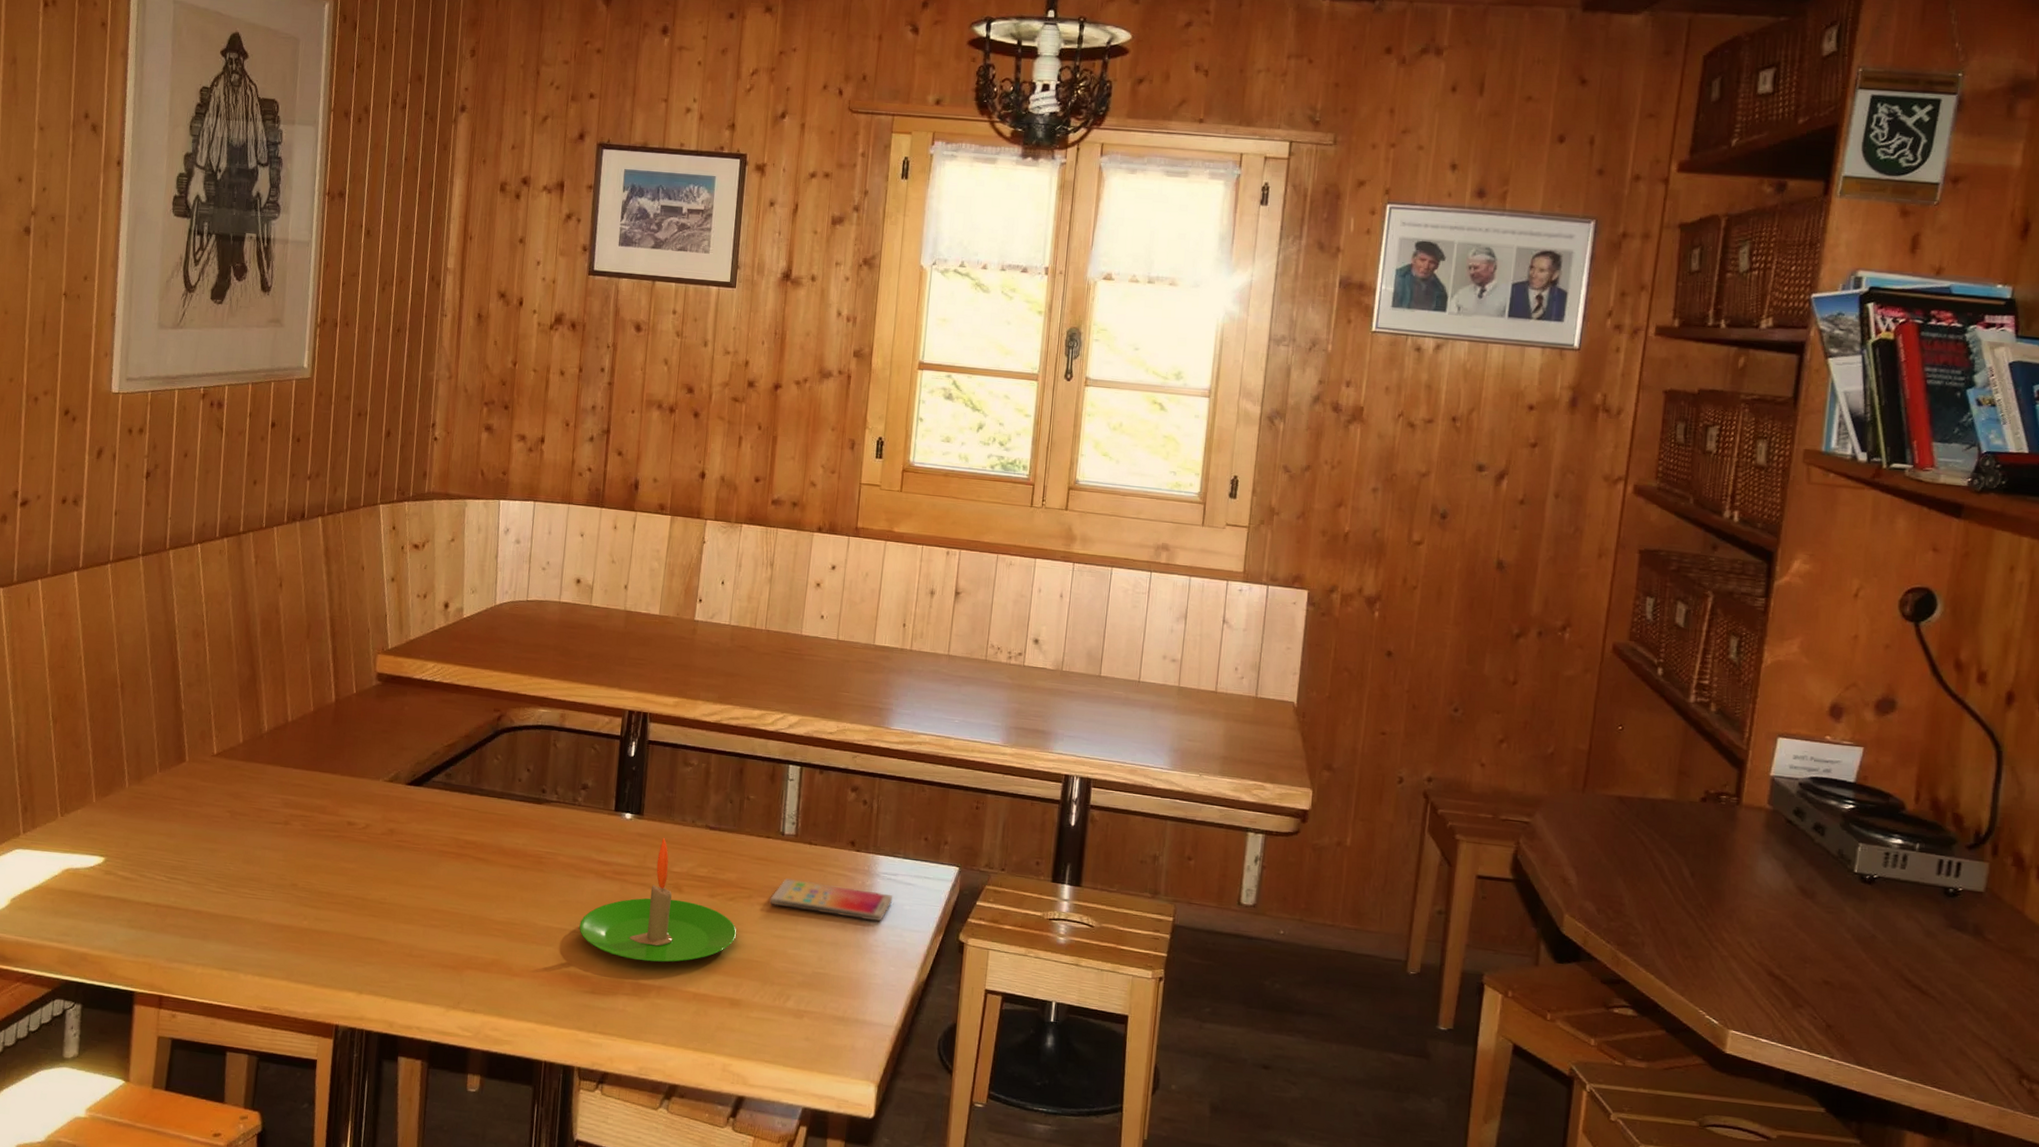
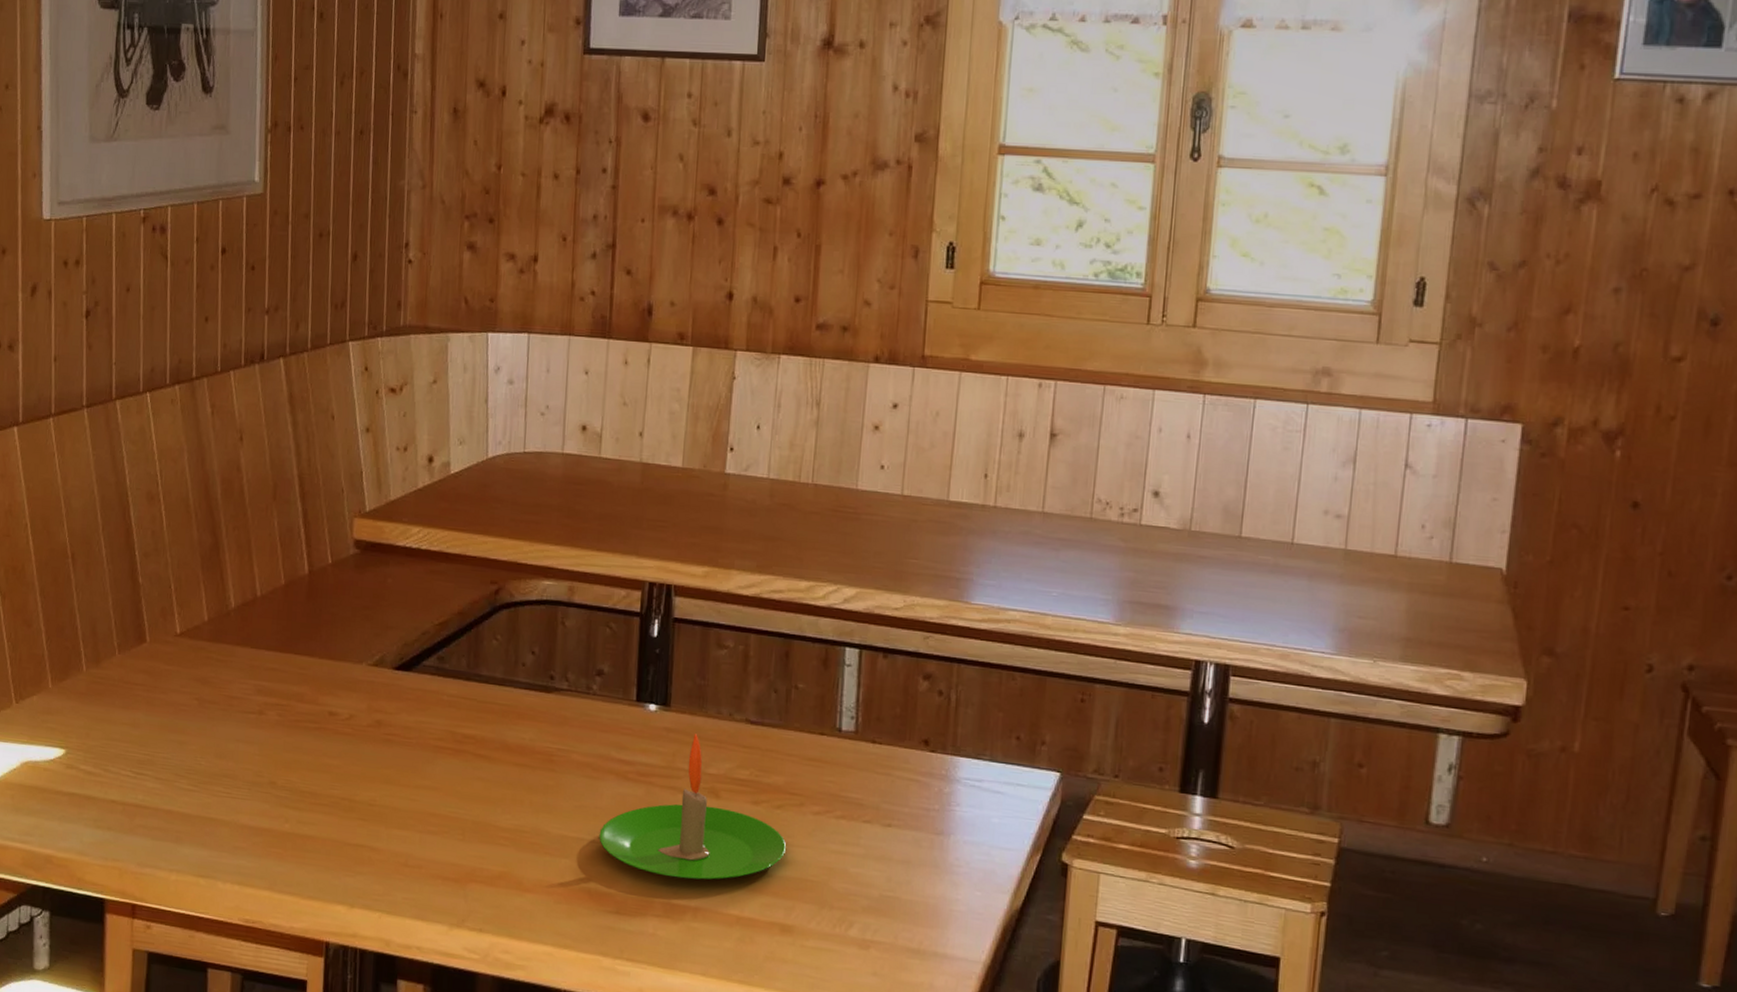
smartphone: present [769,878,893,922] -> none [825,783,978,837]

